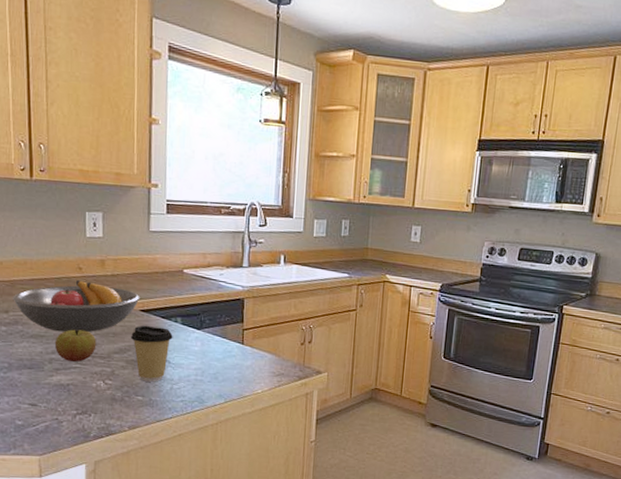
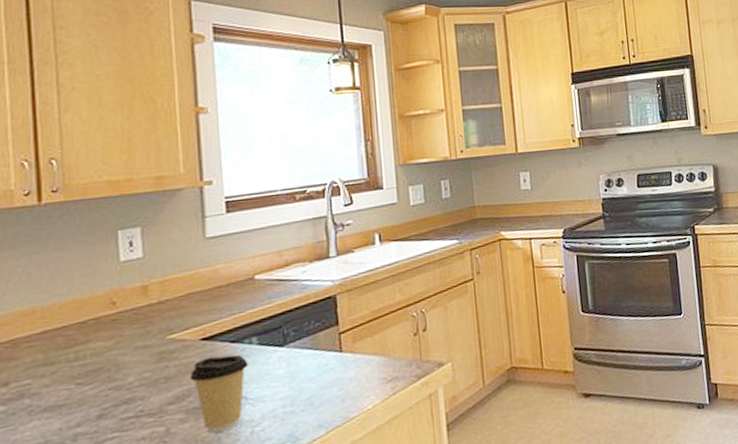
fruit bowl: present [13,279,140,333] -> none [15,316,200,395]
apple: present [54,328,97,362] -> none [80,383,142,432]

